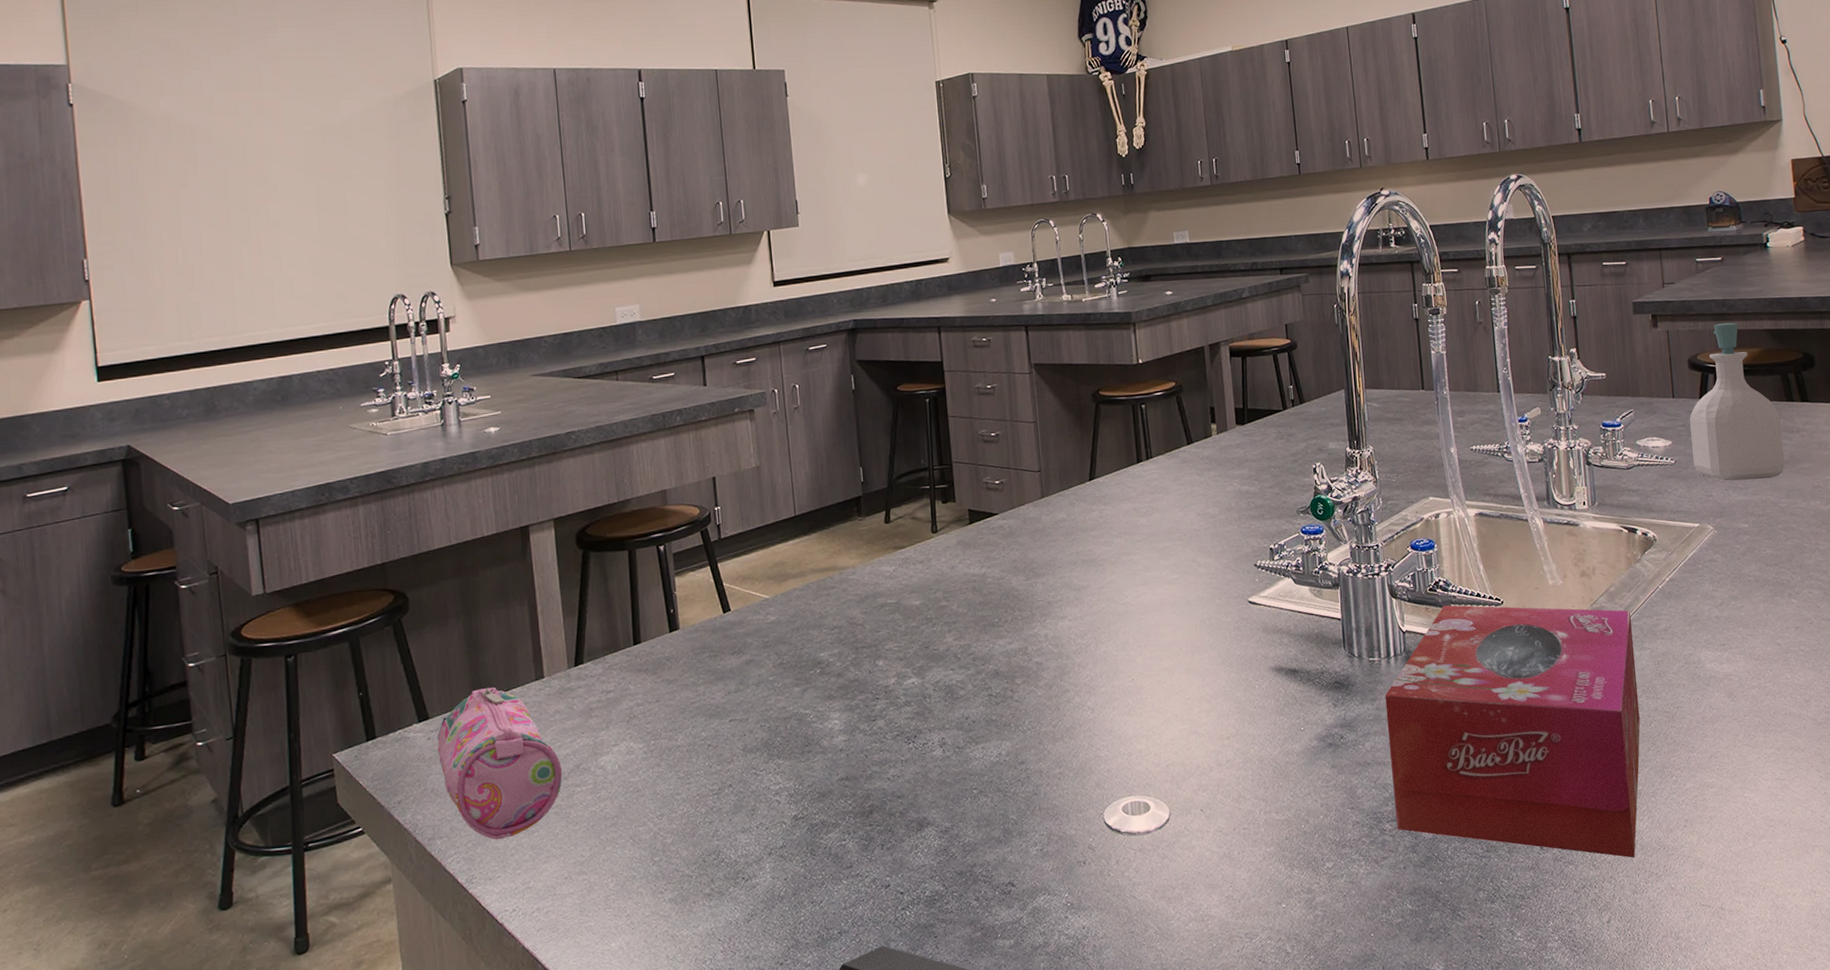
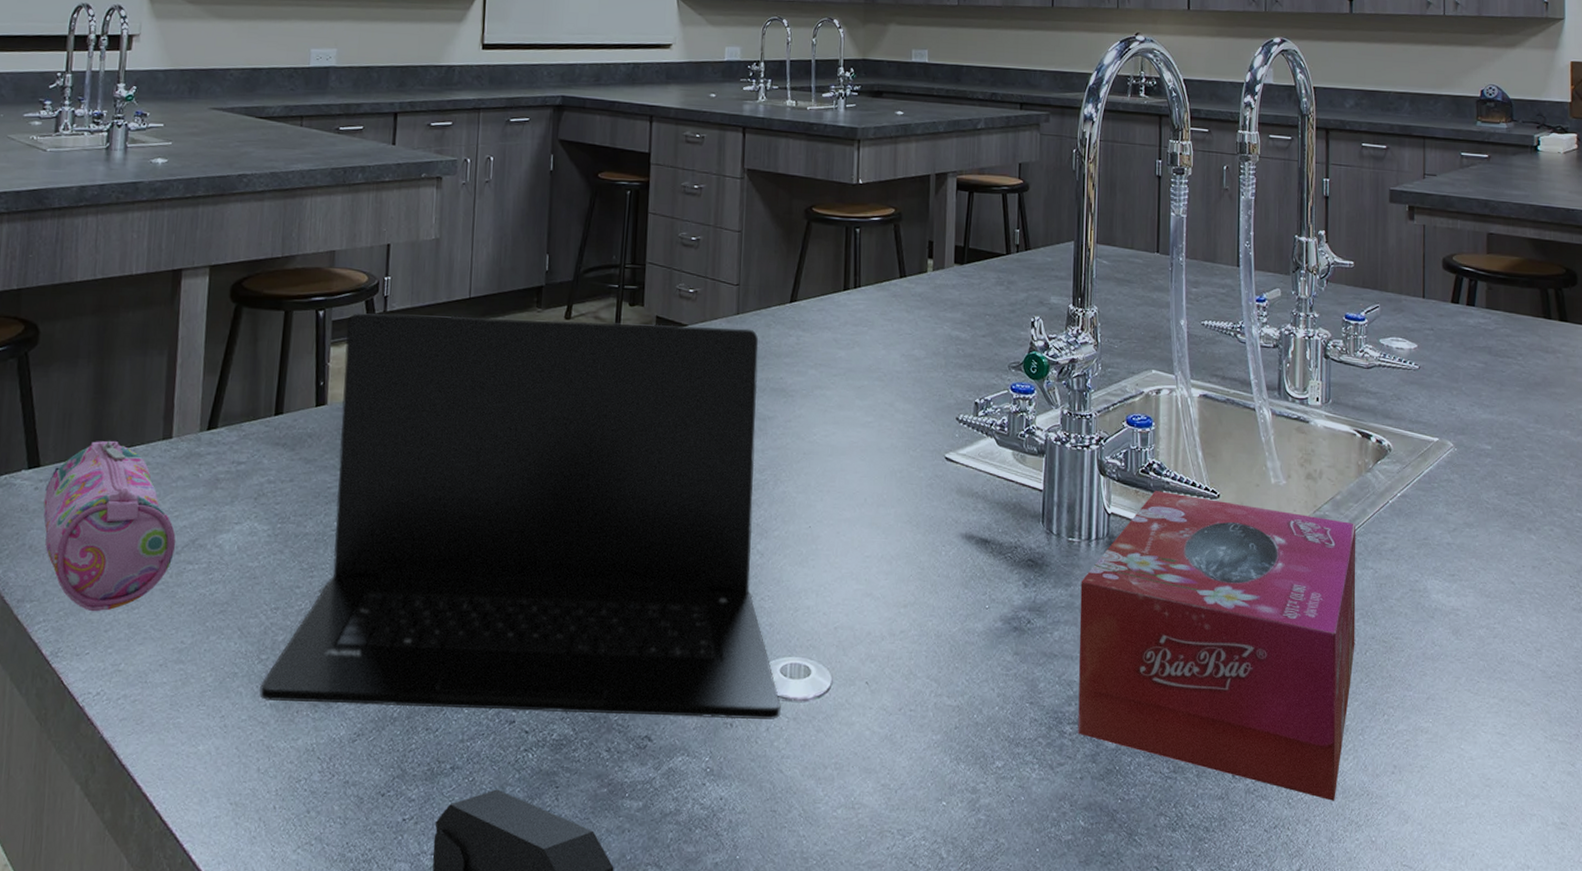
laptop: none [657,509,1127,897] -> present [259,313,781,720]
soap bottle: present [1689,322,1784,481] -> none [1438,224,1535,400]

